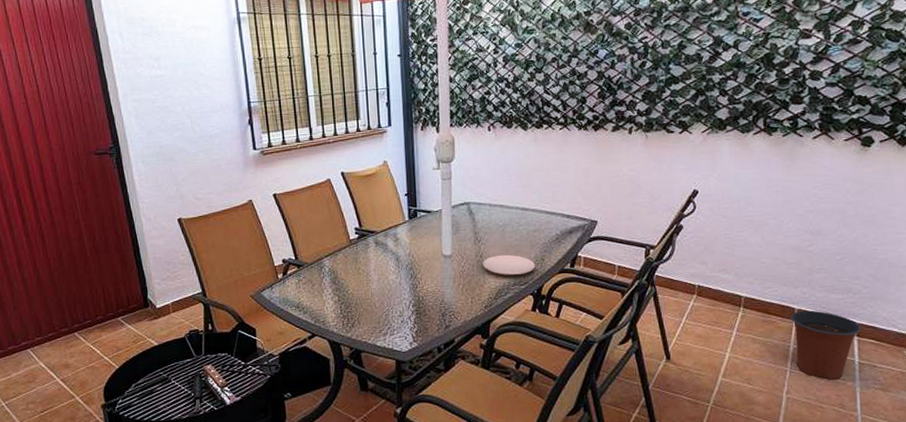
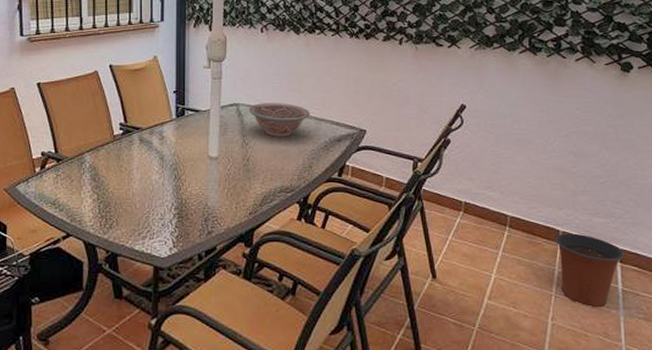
bowl: none [479,199,542,233] -> present [248,103,311,137]
plate: present [483,254,535,276] -> none [250,159,302,182]

